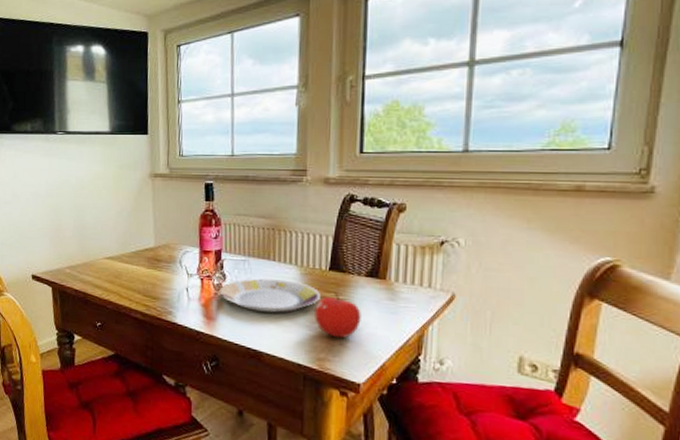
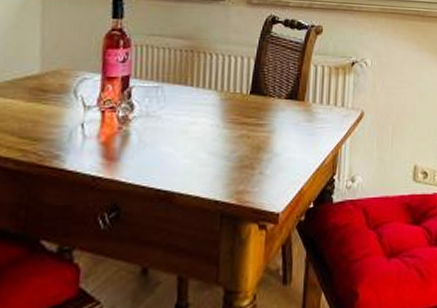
plate: present [219,278,320,313] -> none [125,107,241,145]
fruit: present [315,292,361,338] -> none [234,117,281,166]

